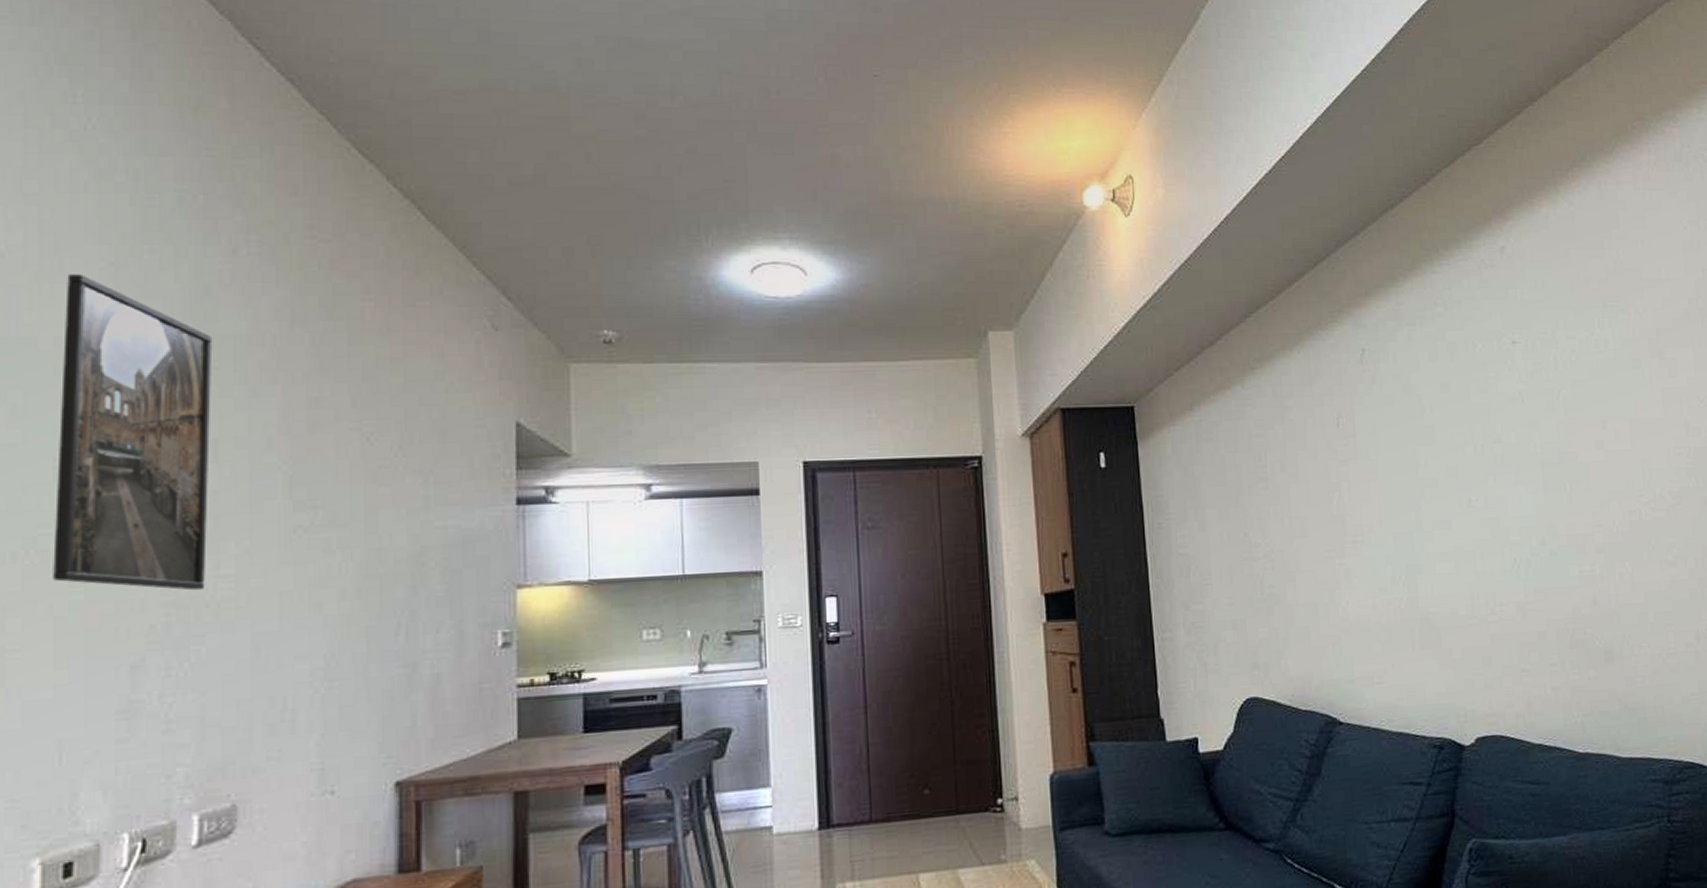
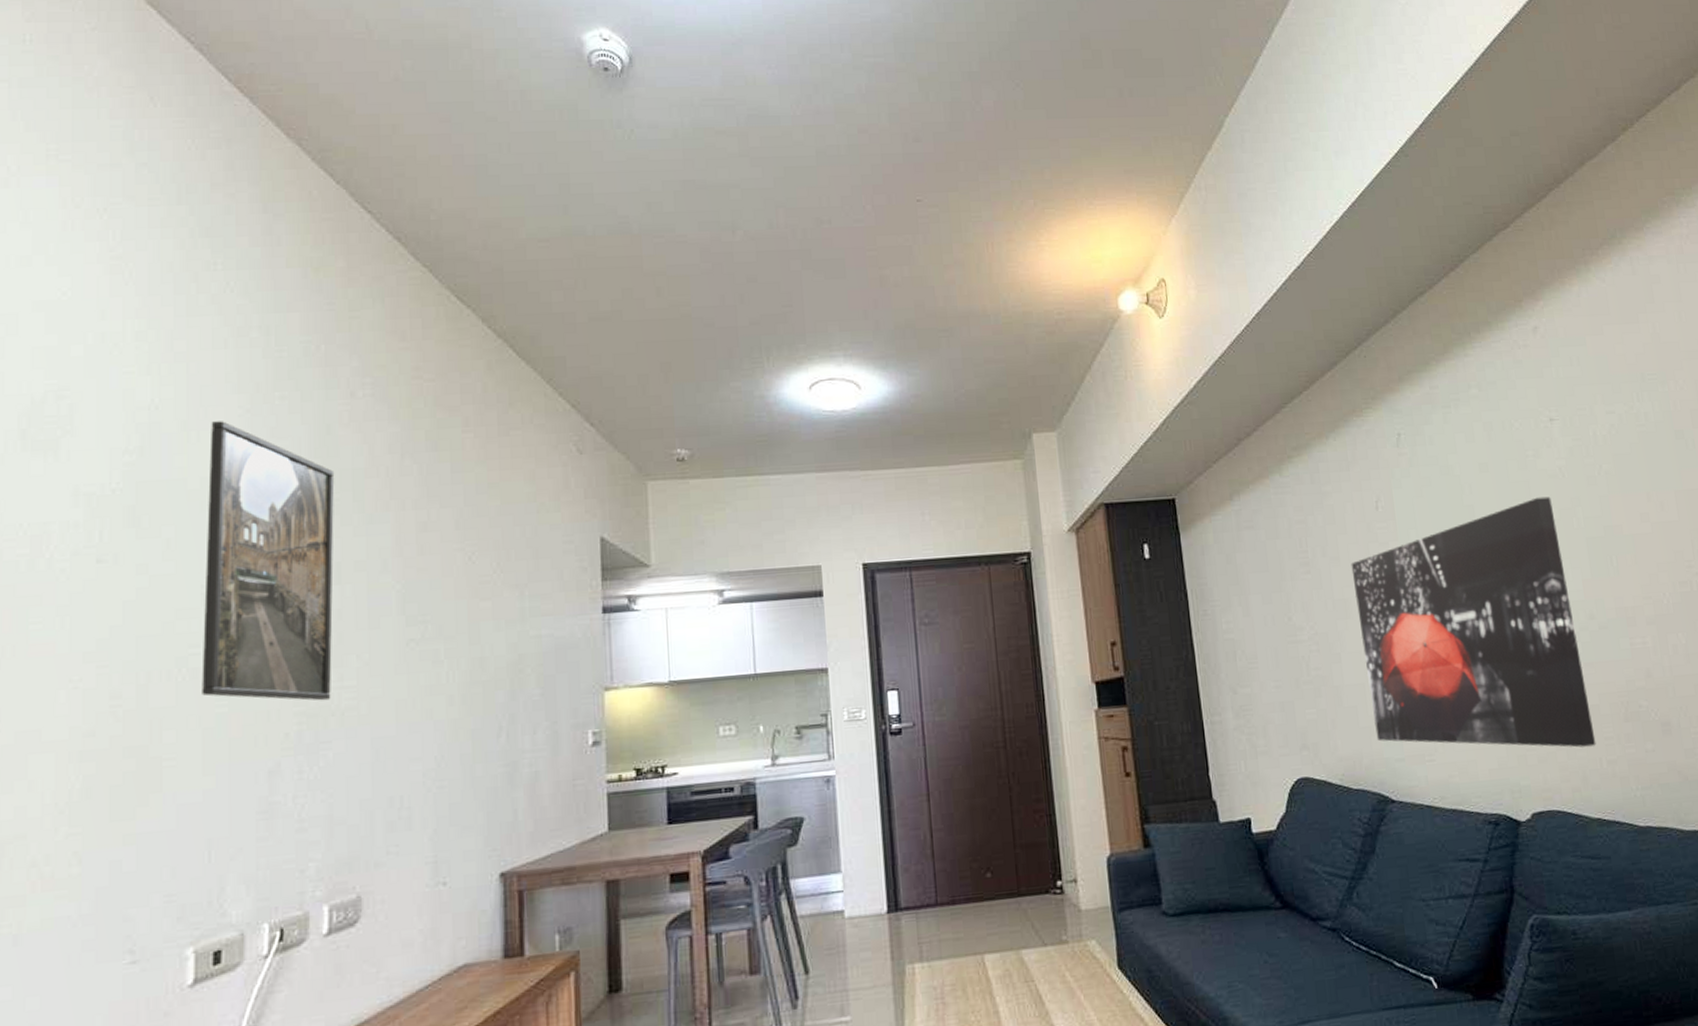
wall art: none [1309,420,1541,673] -> present [1351,496,1596,748]

